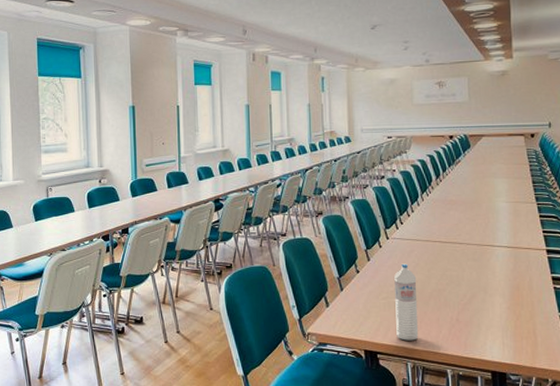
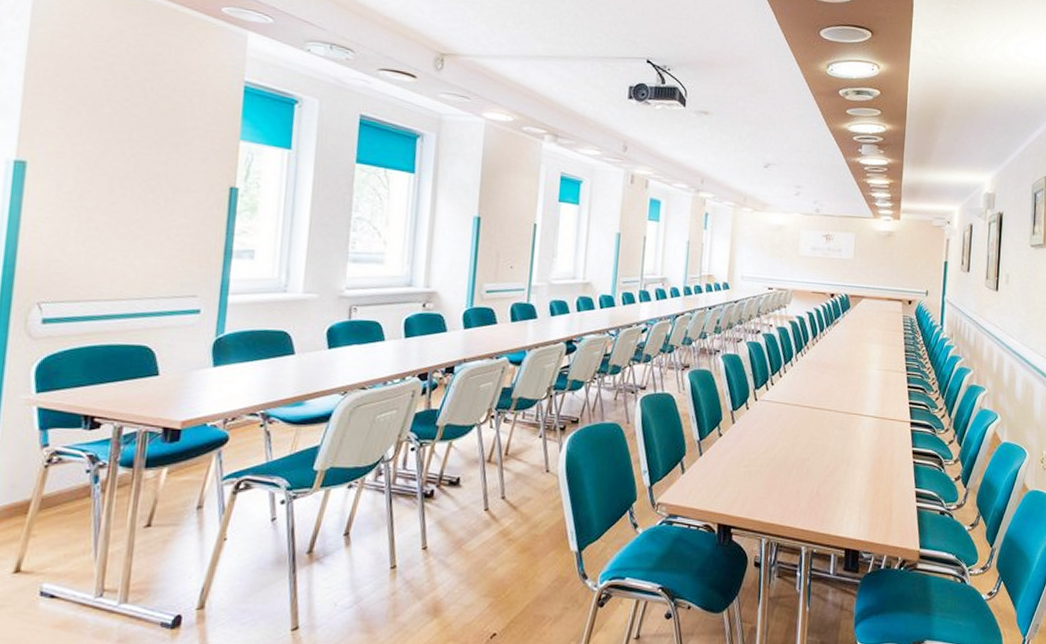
water bottle: present [394,263,419,341] -> none [753,428,781,514]

